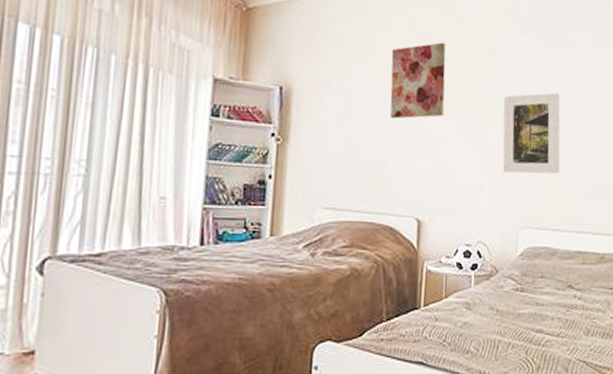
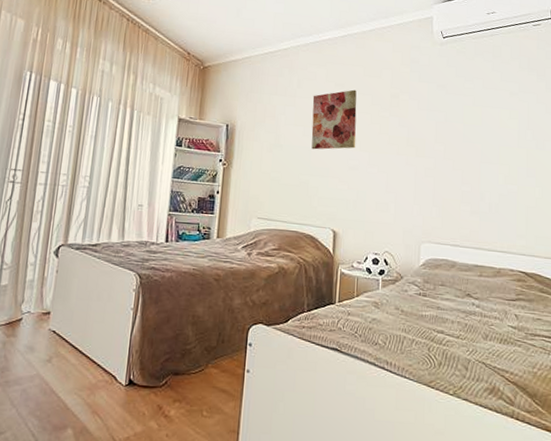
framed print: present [502,92,560,174] -> none [406,129,458,198]

